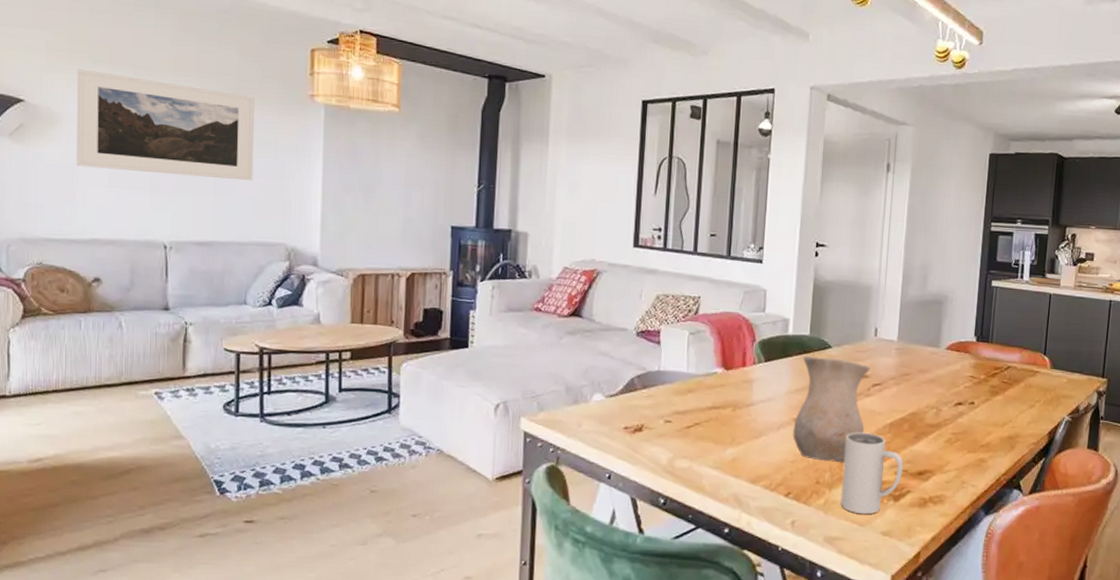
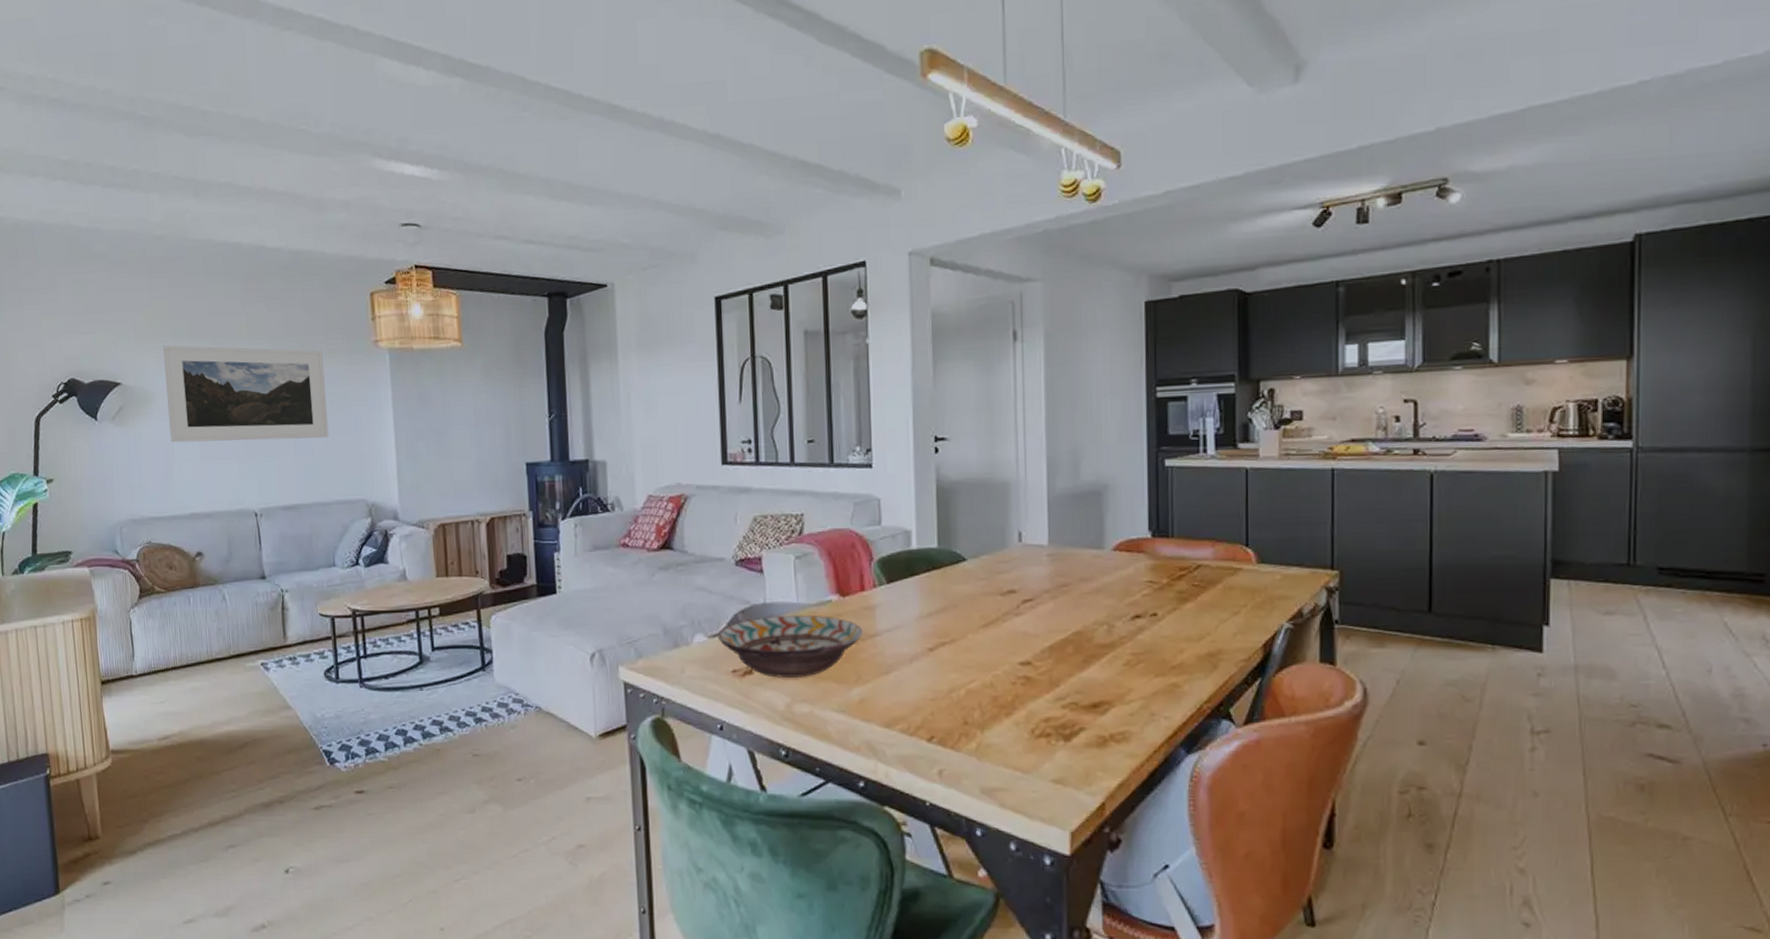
decorative bowl: none [614,382,741,437] -> present [717,615,863,679]
vase: present [793,355,871,463] -> none [929,572,1018,698]
mug: present [840,431,904,515] -> none [994,658,1073,759]

